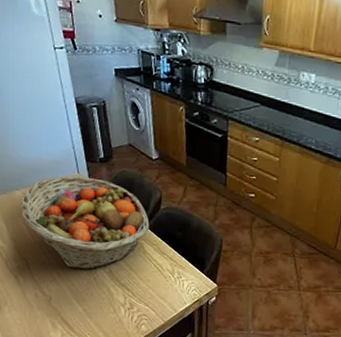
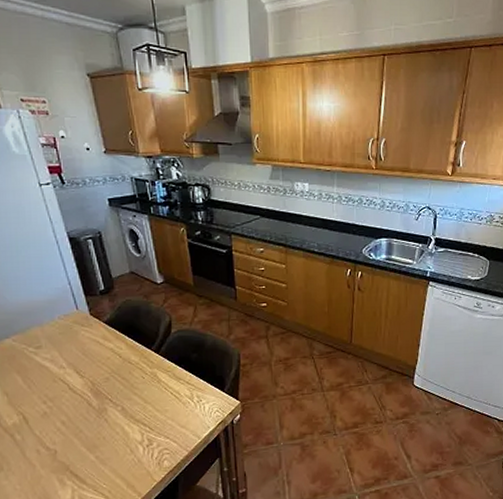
fruit basket: present [20,175,150,270] -> none [11,312,162,413]

